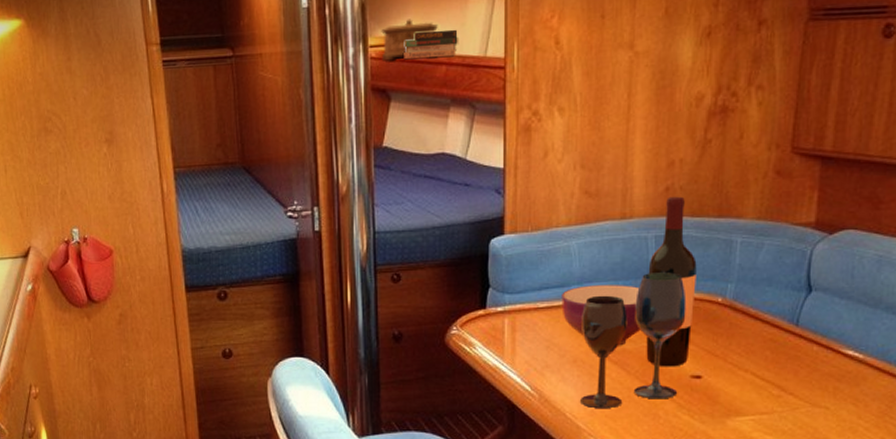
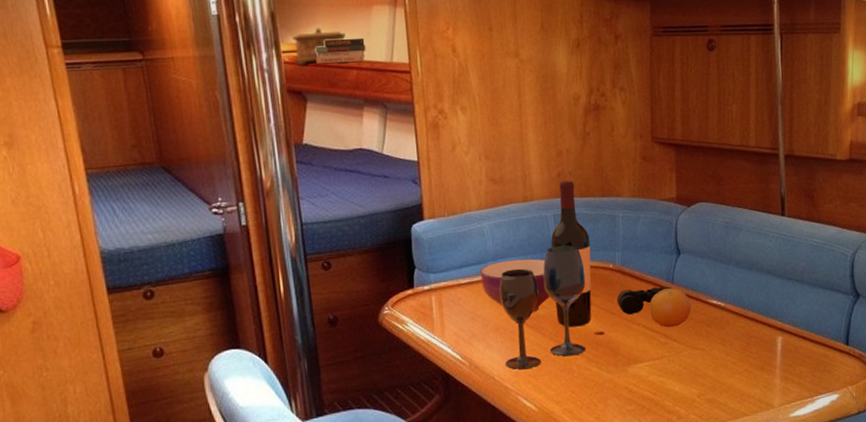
binoculars: none [722,329,795,358] -> present [616,286,672,315]
fruit: none [763,332,818,378] -> present [649,288,691,328]

